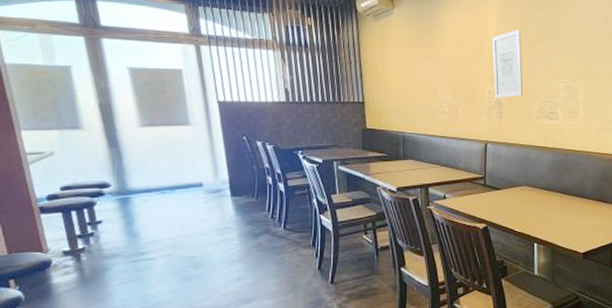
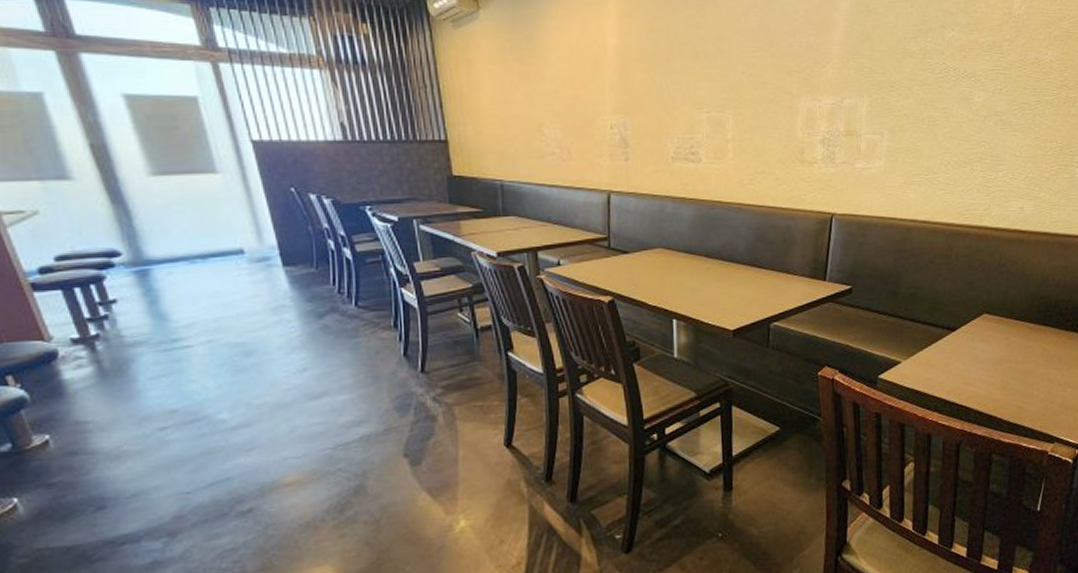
wall art: present [492,30,523,99] -> none [613,40,655,135]

